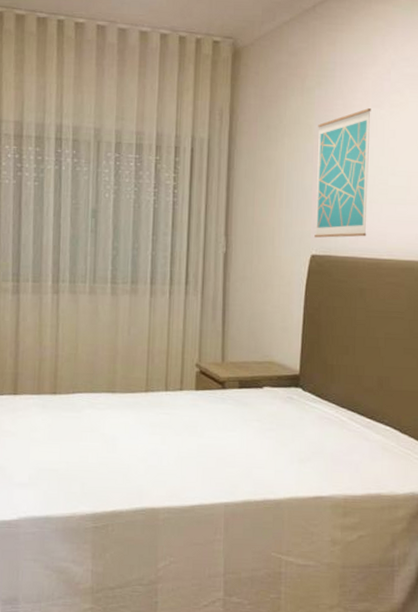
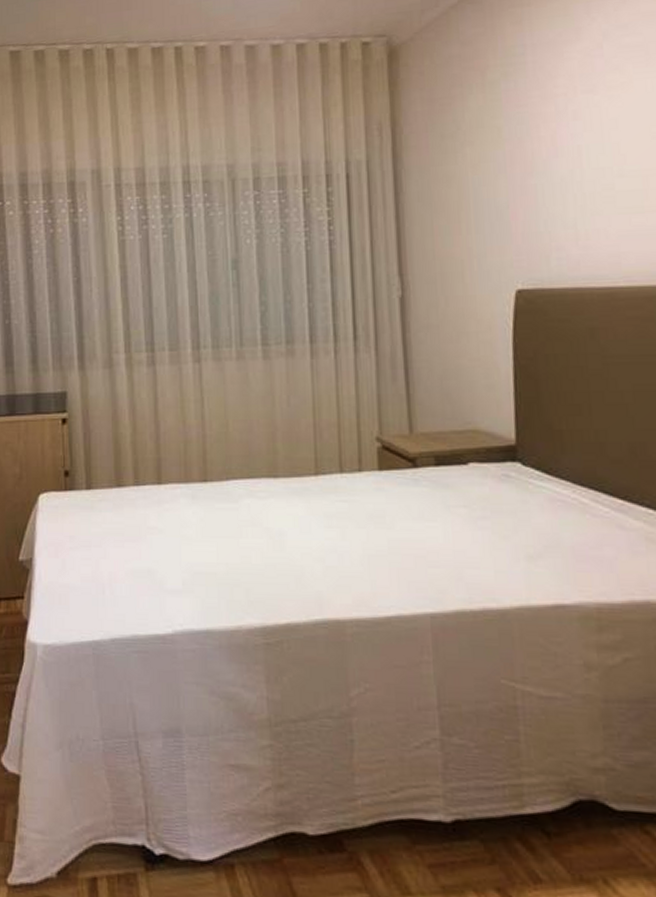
wall art: present [314,108,371,238] -> none [509,96,592,267]

